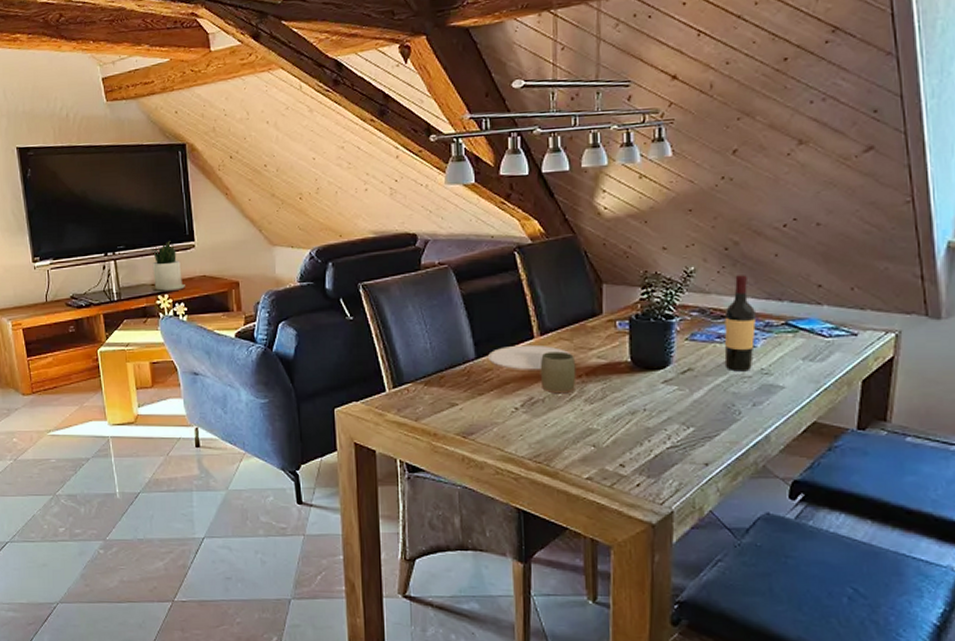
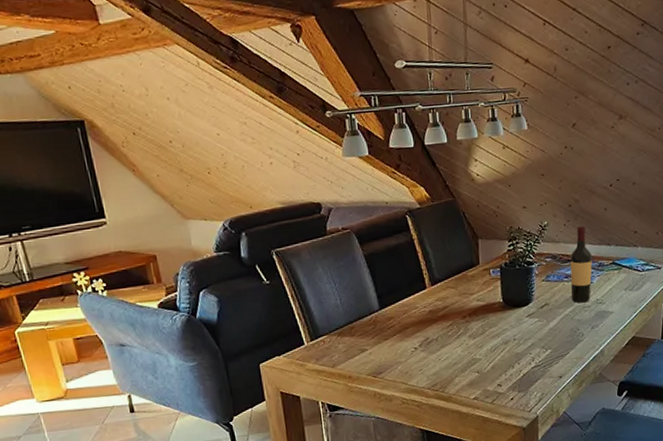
planter: present [150,241,185,292] -> none [59,219,101,271]
plate: present [488,344,571,370] -> none [390,293,456,317]
mug: present [540,351,576,394] -> none [432,297,462,333]

